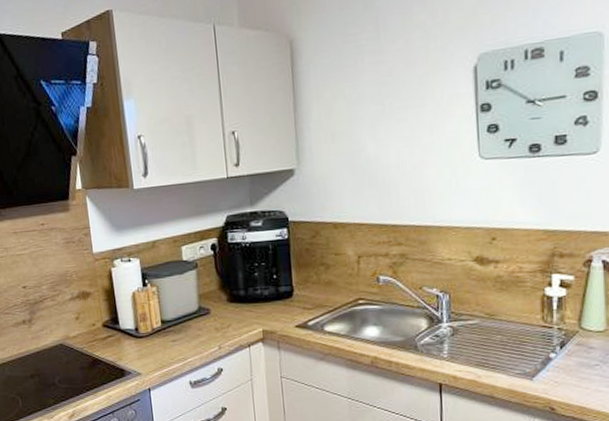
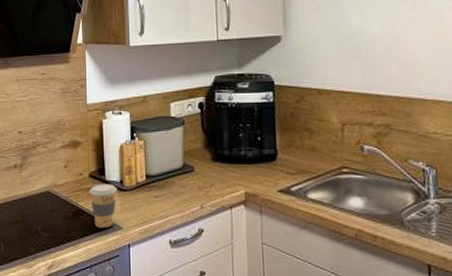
coffee cup: none [104,332,133,376] -> present [89,183,117,229]

